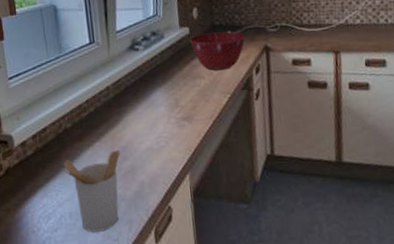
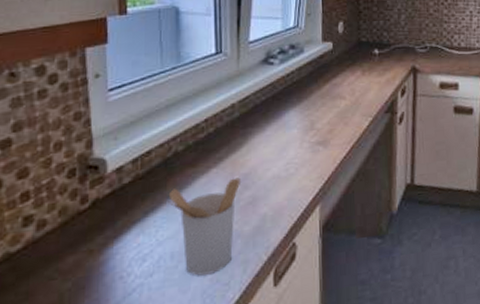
mixing bowl: present [189,31,246,71] -> none [332,49,394,91]

